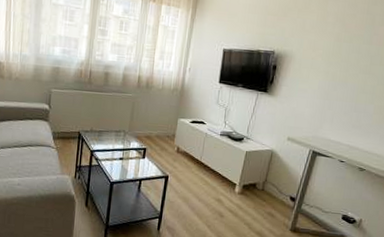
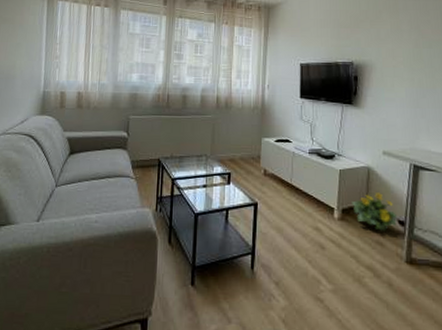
flowering plant: none [252,173,290,205] -> present [352,193,397,231]

